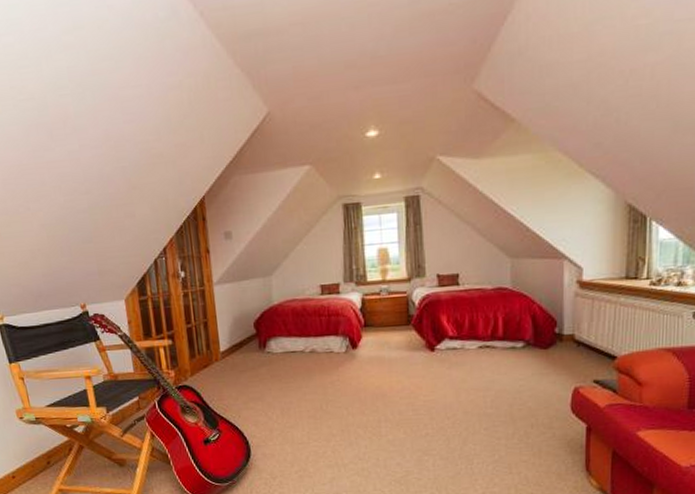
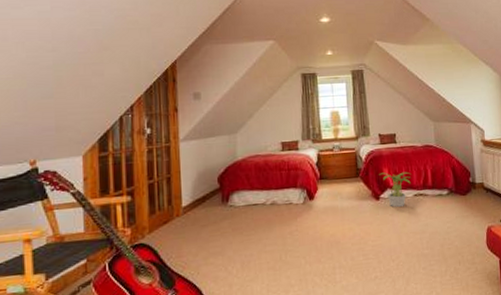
potted plant: none [435,319,477,360] -> present [379,171,412,207]

